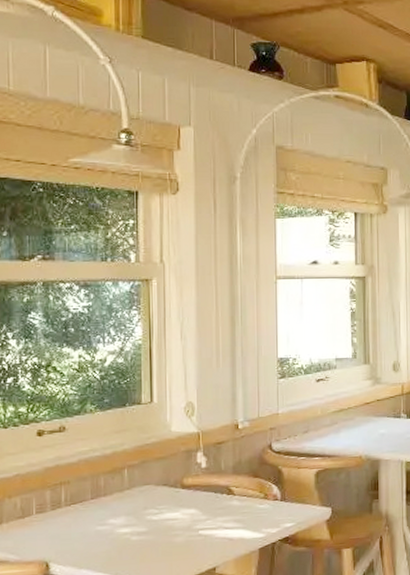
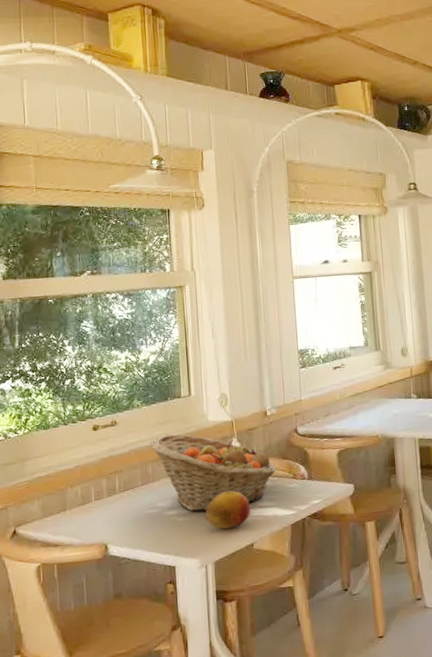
fruit basket: none [104,444,245,530] -> present [151,434,276,512]
fruit: none [162,509,215,551] -> present [205,490,251,530]

